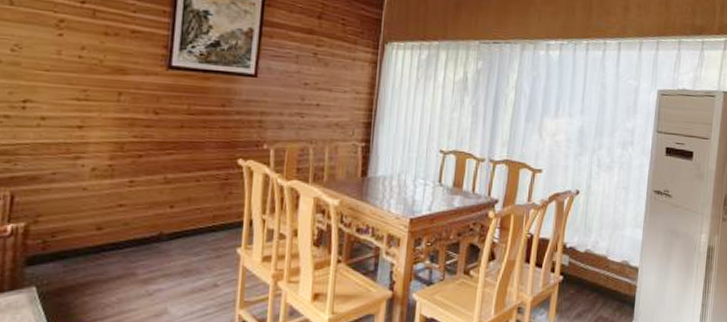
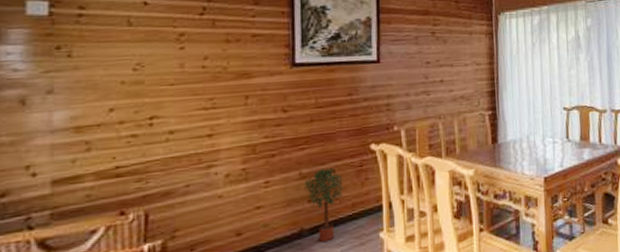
potted tree: none [168,176,208,250] -> present [304,167,345,243]

